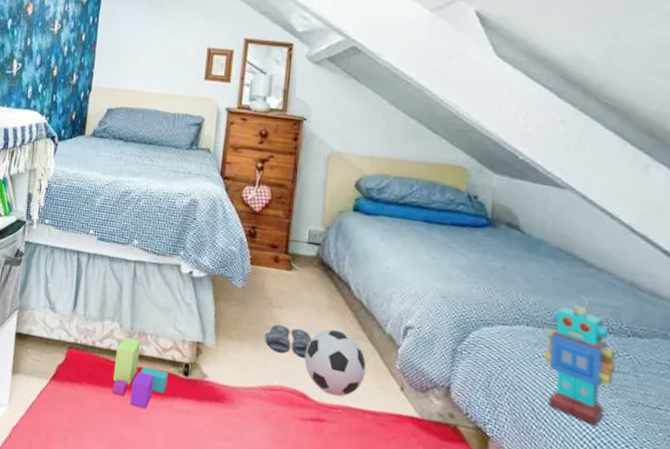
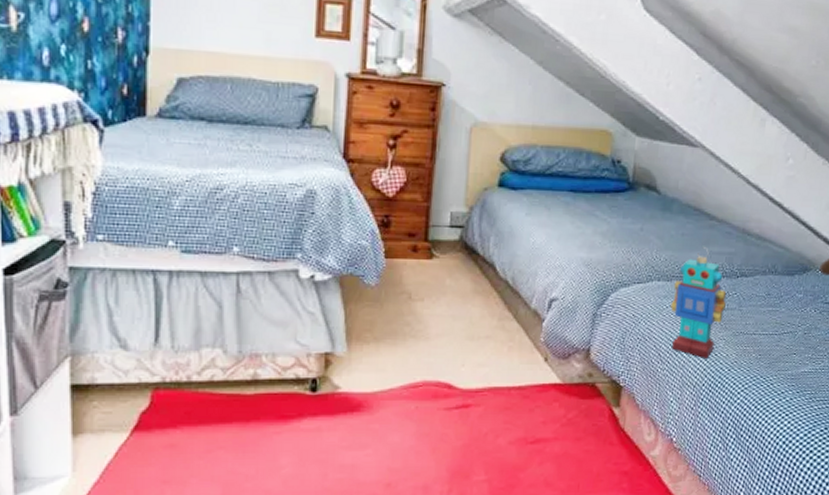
toy blocks: present [112,337,168,409] -> none [220,364,291,438]
slippers: present [265,324,312,358] -> none [404,318,456,348]
soccer ball: present [304,329,367,397] -> none [448,313,512,379]

